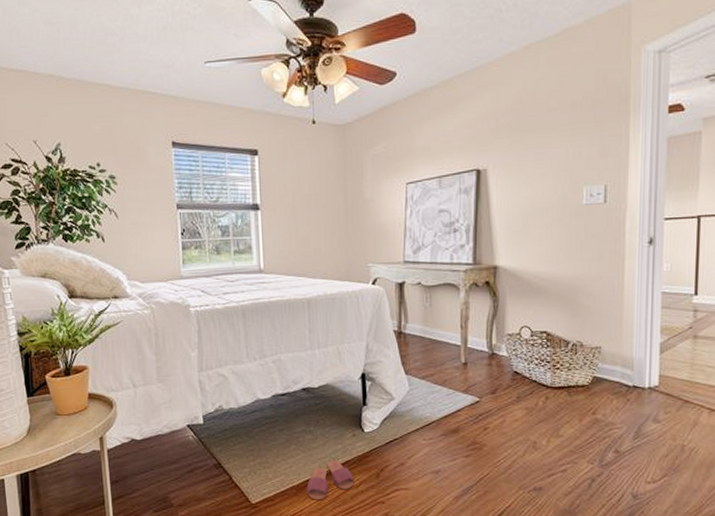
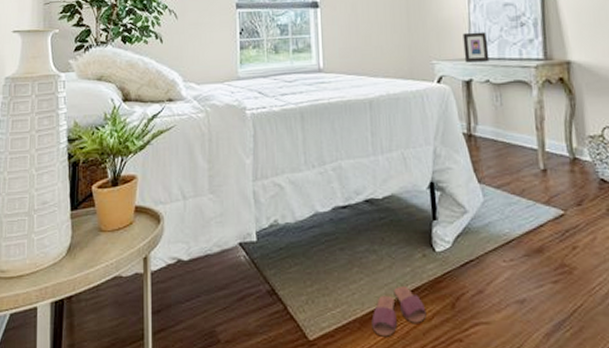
picture frame: none [398,237,422,266] -> present [463,31,490,63]

